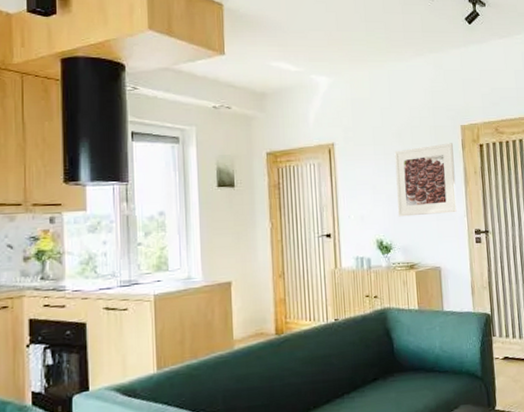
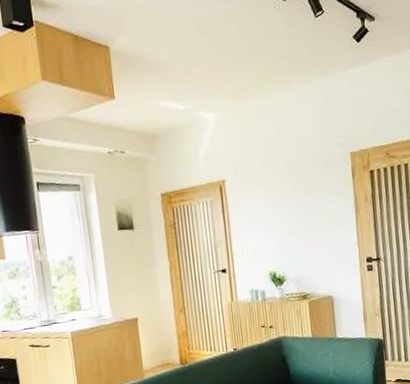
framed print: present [394,143,457,217] -> none [284,171,348,249]

